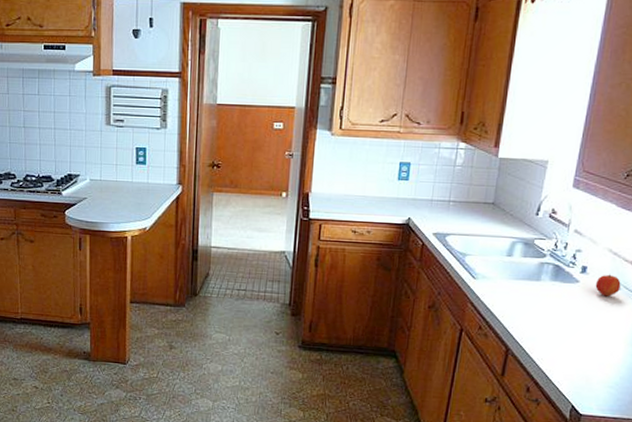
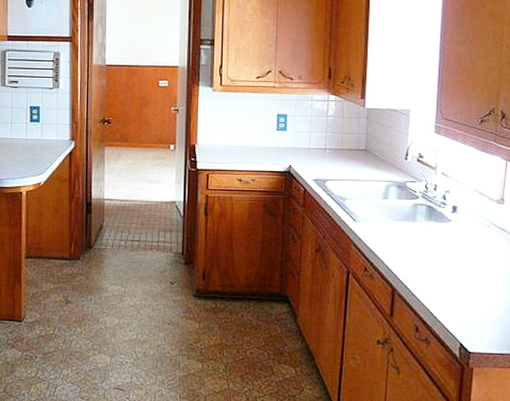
apple: present [595,274,621,297] -> none [466,213,490,234]

